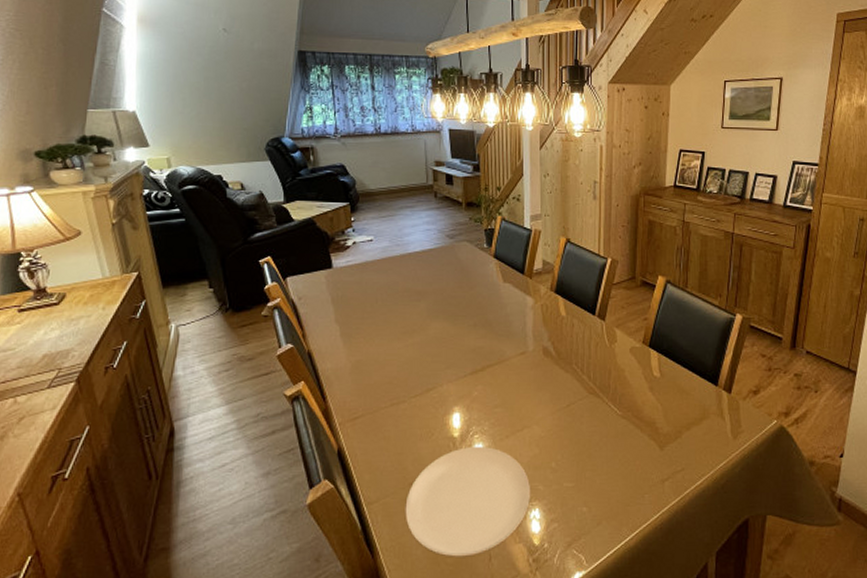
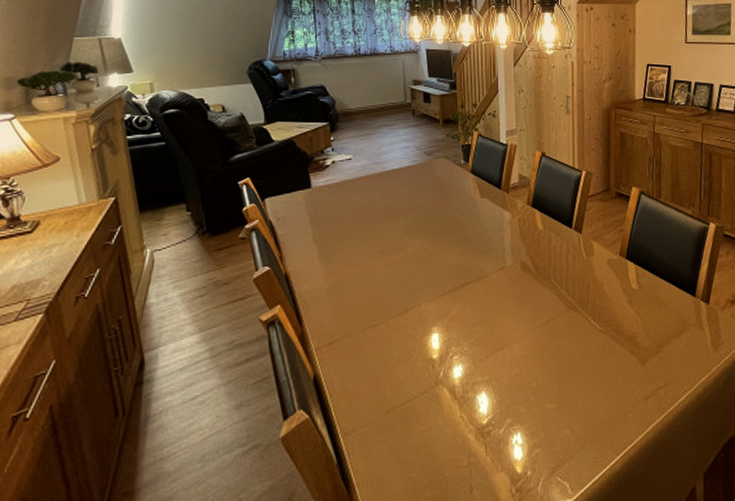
plate: present [405,446,530,557] -> none [382,367,511,490]

